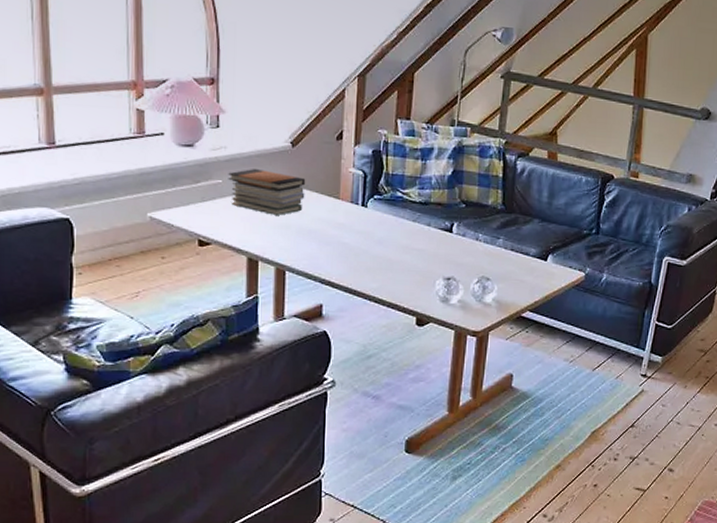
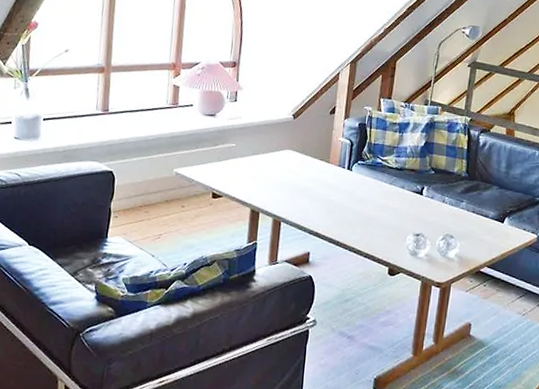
book stack: present [228,169,306,215] -> none [240,135,303,175]

